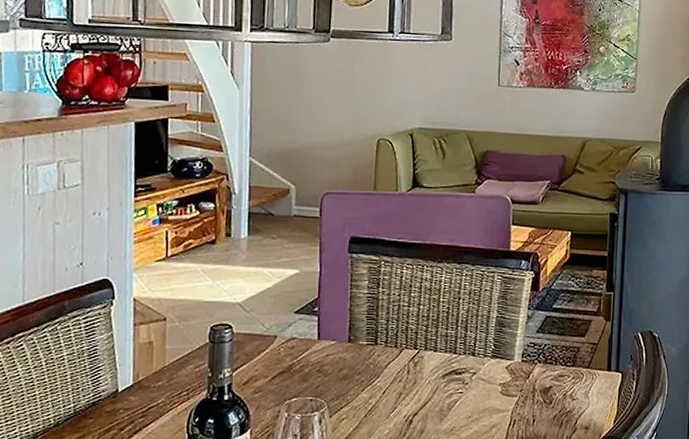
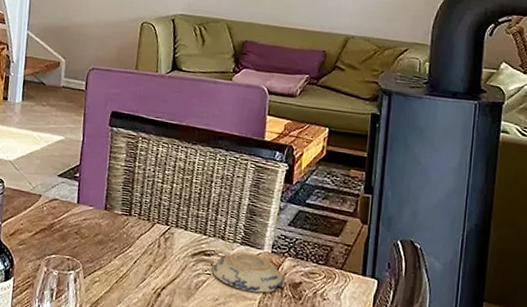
decorative bowl: none [465,365,536,403] -> present [212,251,285,293]

